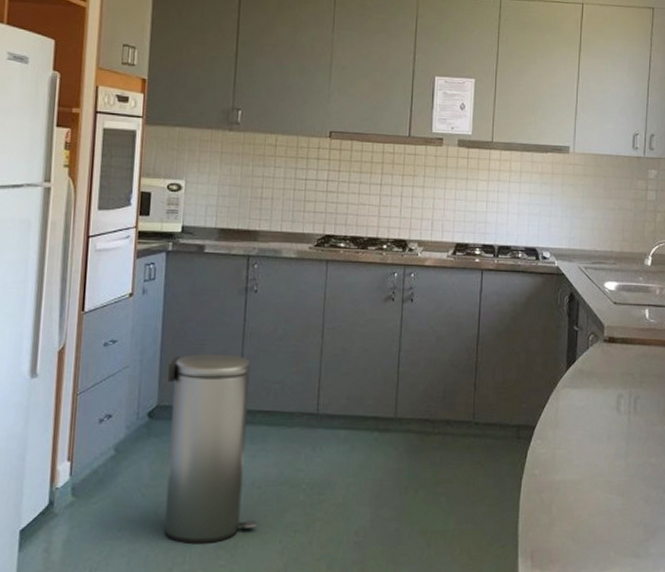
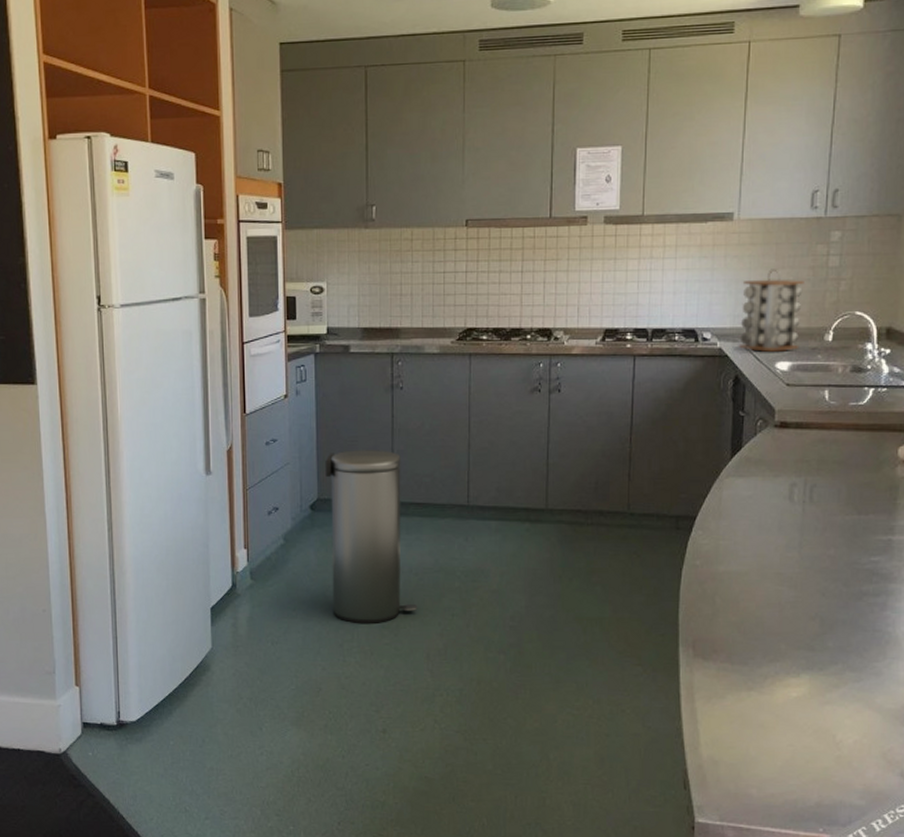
spice rack: none [573,198,628,273] -> present [738,269,804,352]

